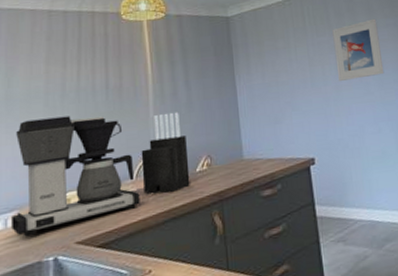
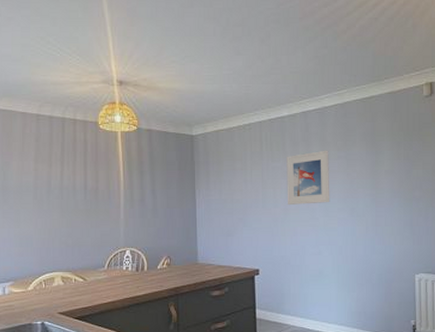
coffee maker: present [12,116,140,237] -> none [8,209,110,303]
knife block: present [141,111,190,194] -> none [112,216,152,282]

